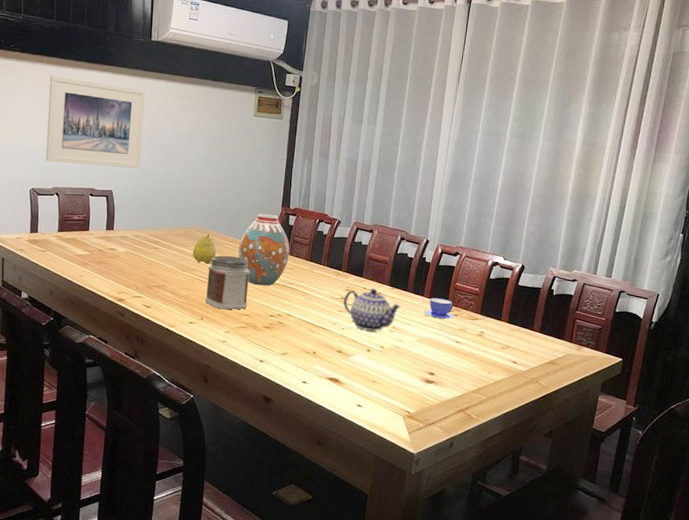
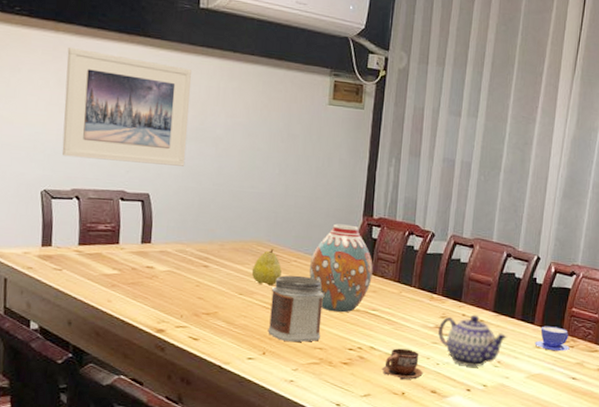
cup: none [297,315,331,342] -> present [382,348,423,380]

